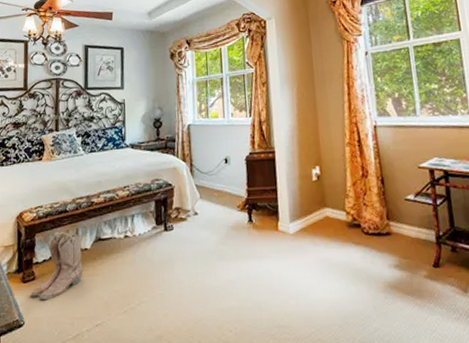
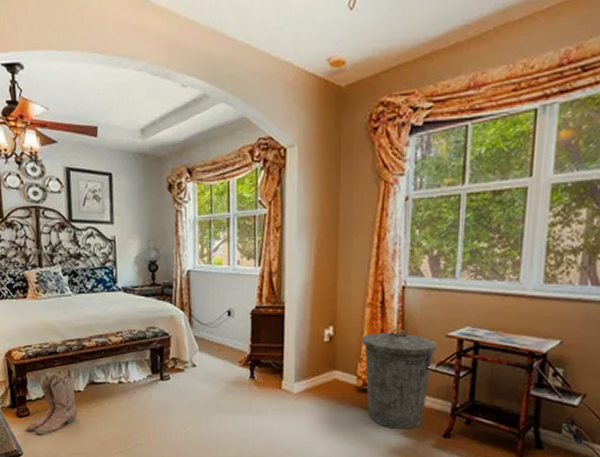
trash can: none [345,163,413,262] -> present [362,328,437,429]

